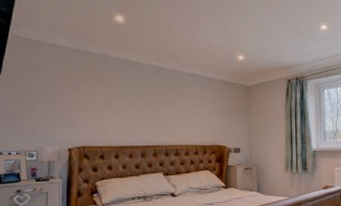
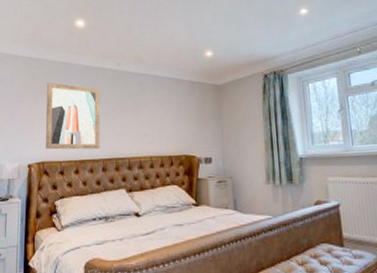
wall art: none [86,73,139,137] -> present [46,83,100,150]

